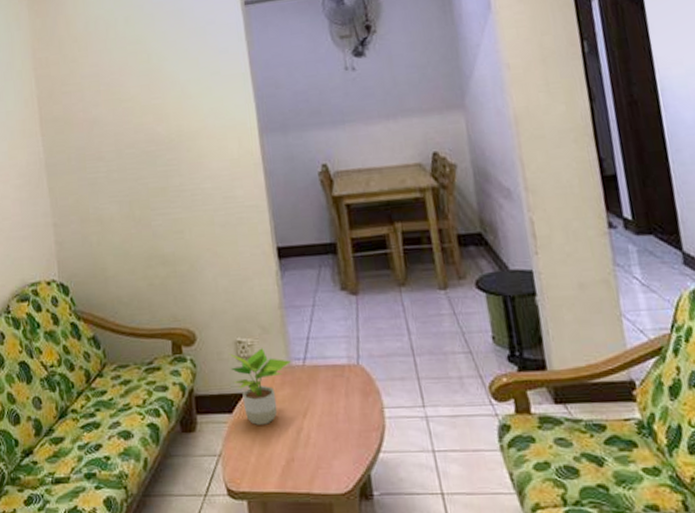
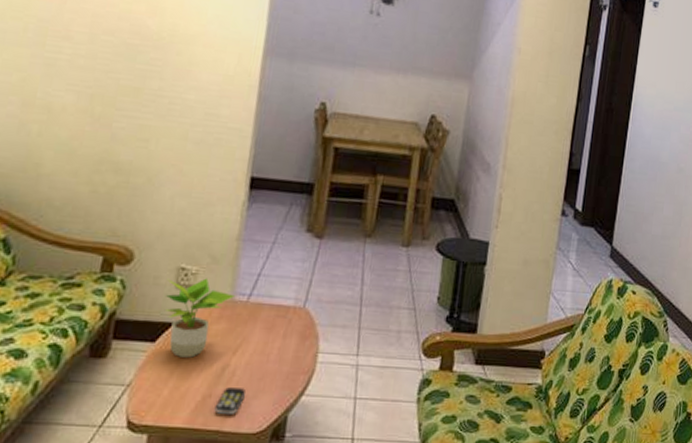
remote control: none [298,450,326,476] -> present [213,387,247,414]

